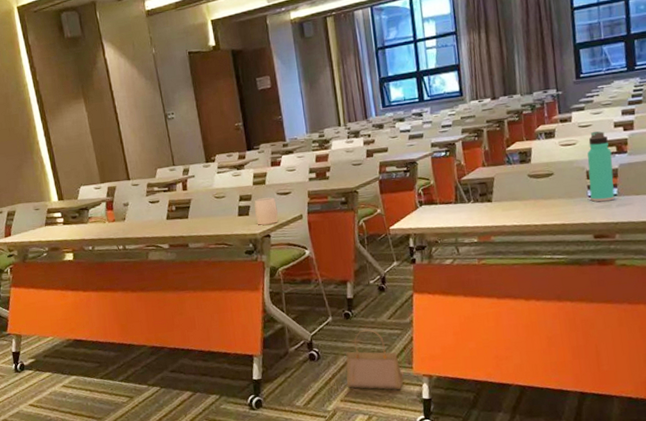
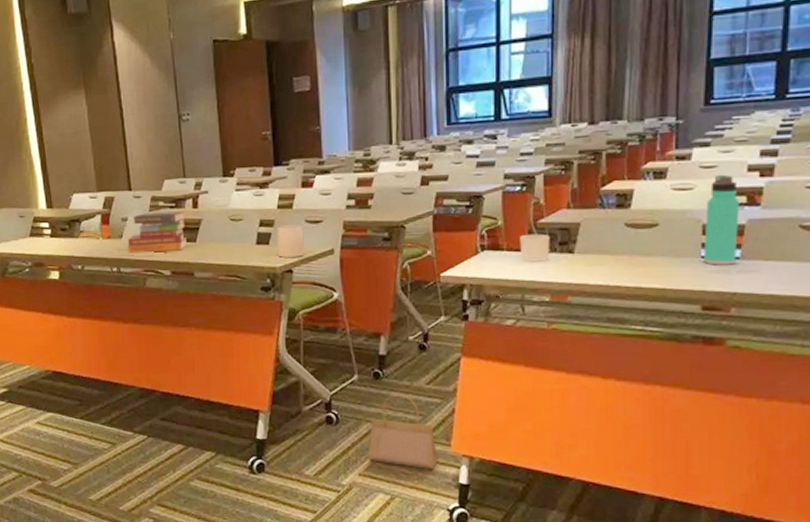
books: none [130,194,180,233] -> present [127,211,186,254]
mug: none [449,188,473,212] -> present [520,234,550,262]

